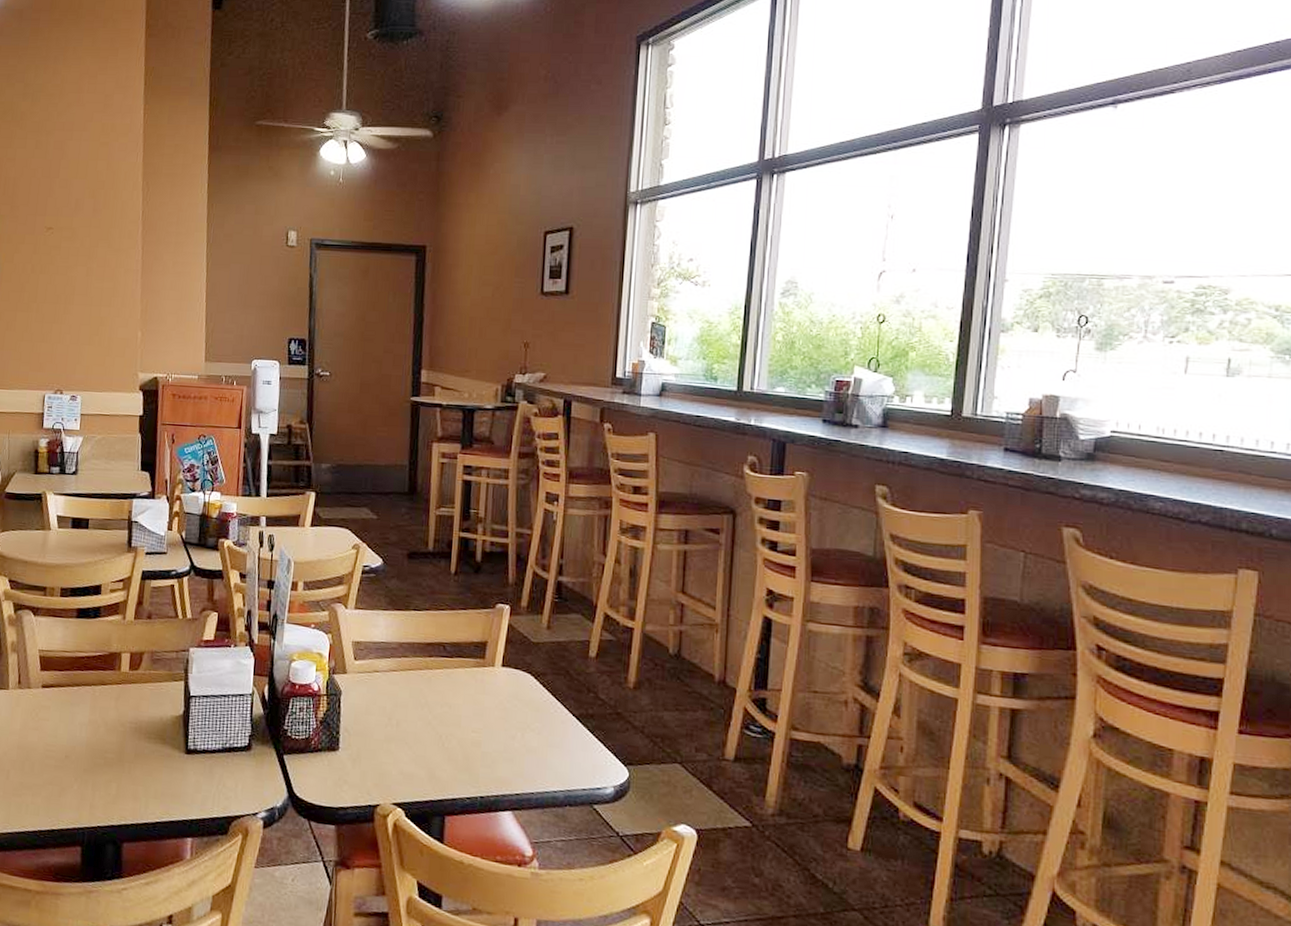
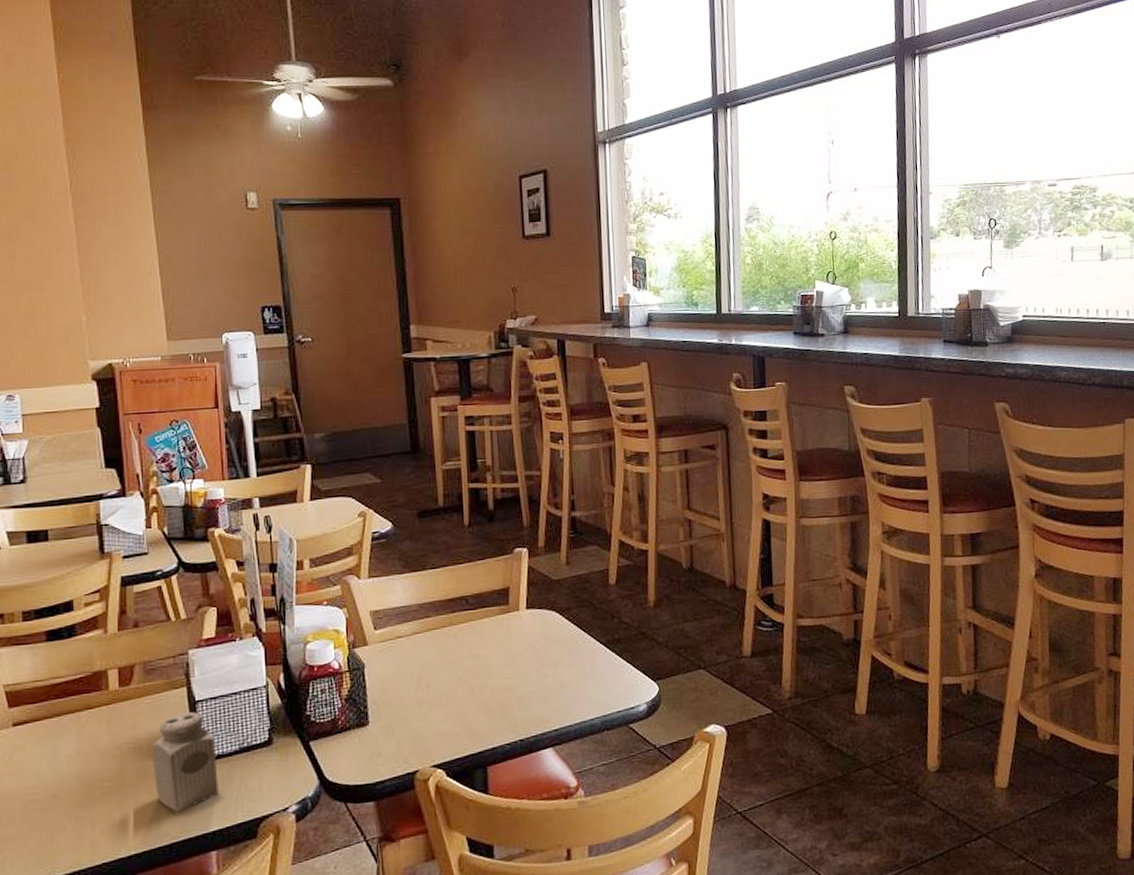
salt shaker: none [148,704,202,795] -> present [152,712,219,813]

